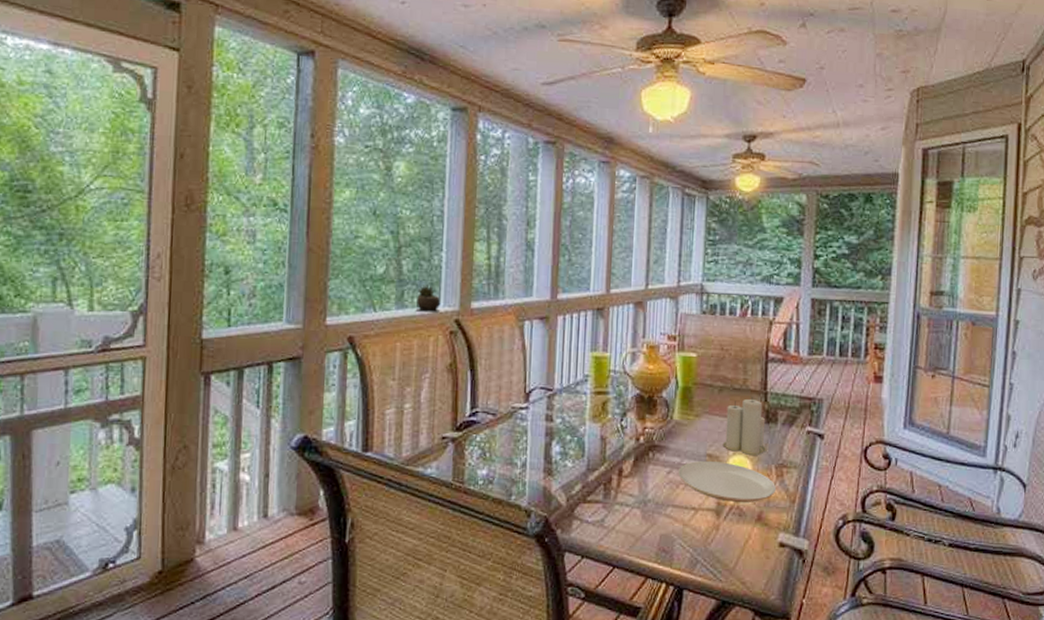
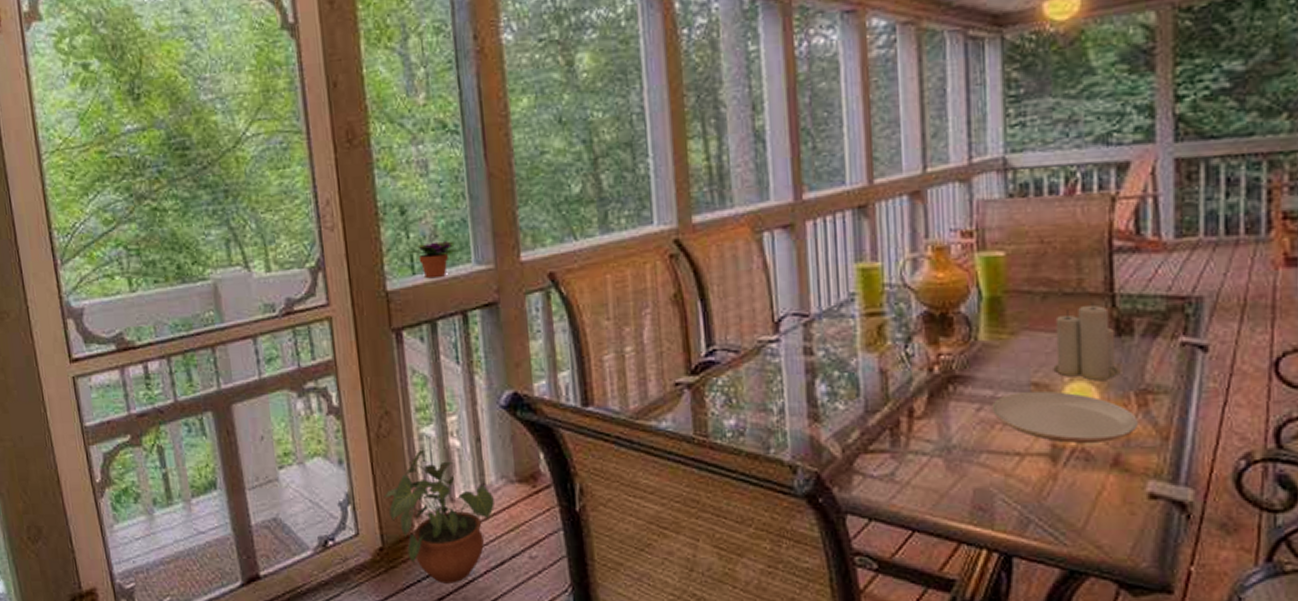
potted plant: none [170,482,274,606] -> present [383,449,494,584]
potted flower: none [225,300,275,332] -> present [406,241,462,279]
succulent plant: present [415,285,441,314] -> none [623,200,655,237]

